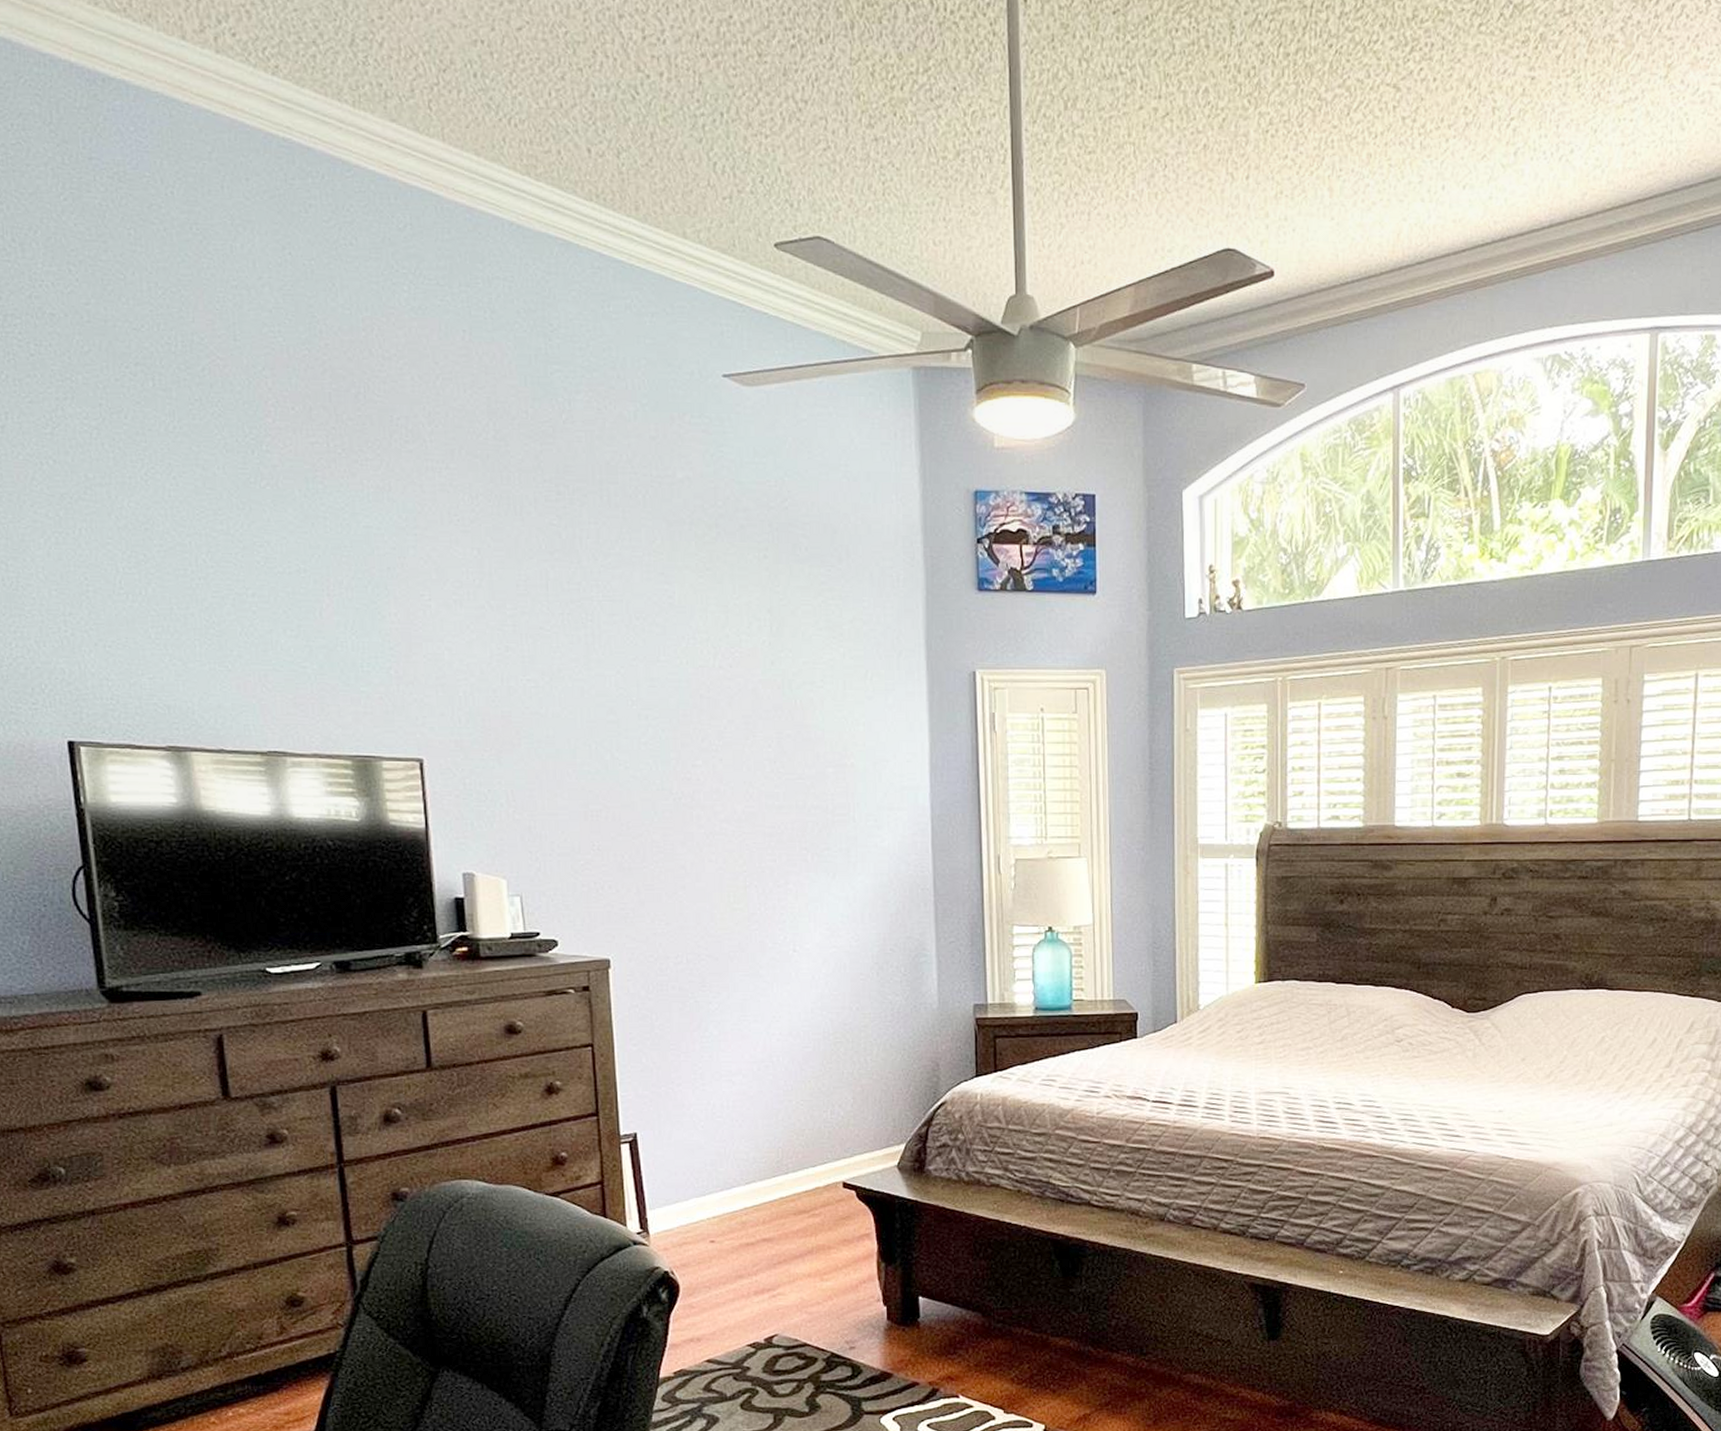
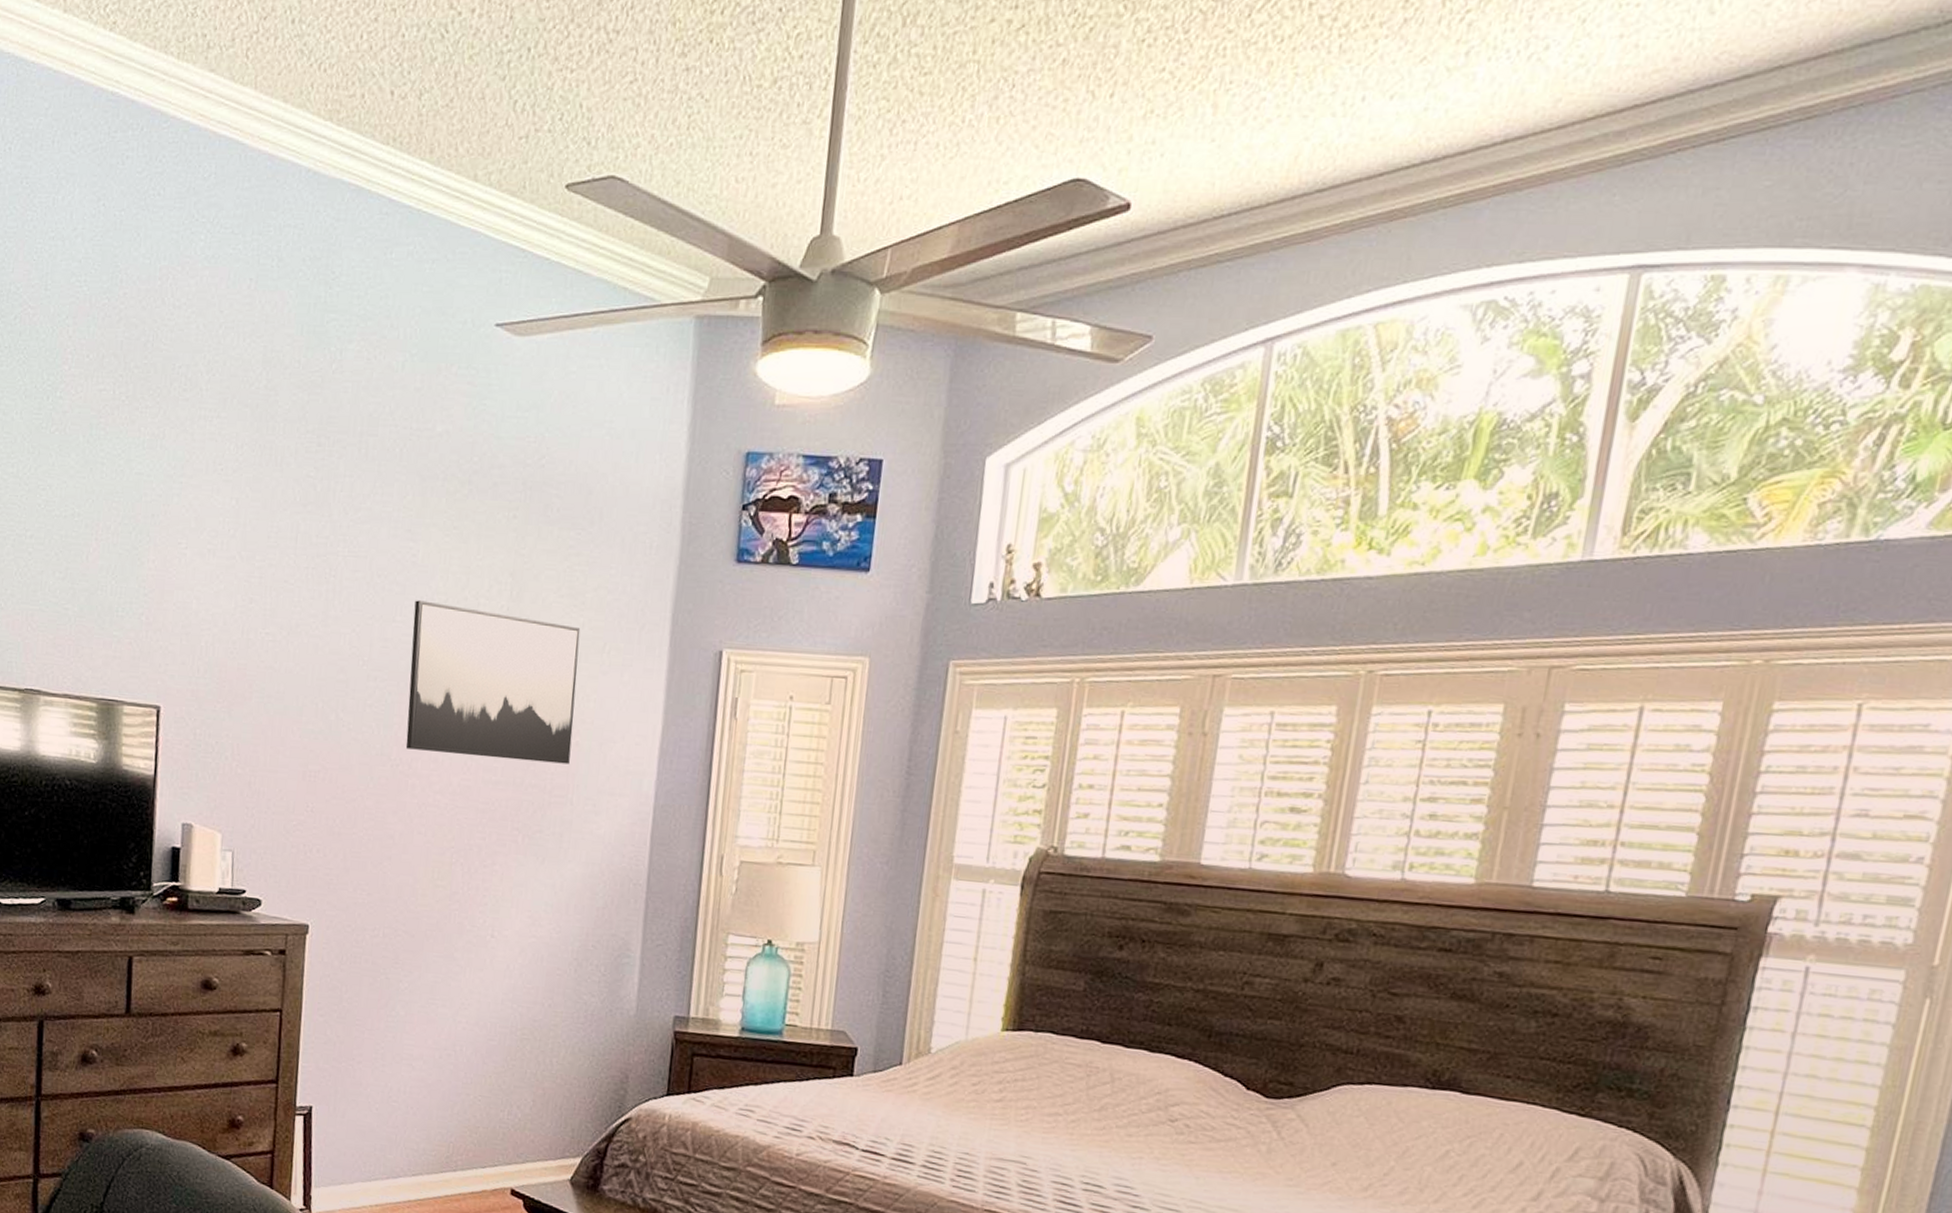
wall art: none [677,640,847,785] -> present [405,600,581,764]

